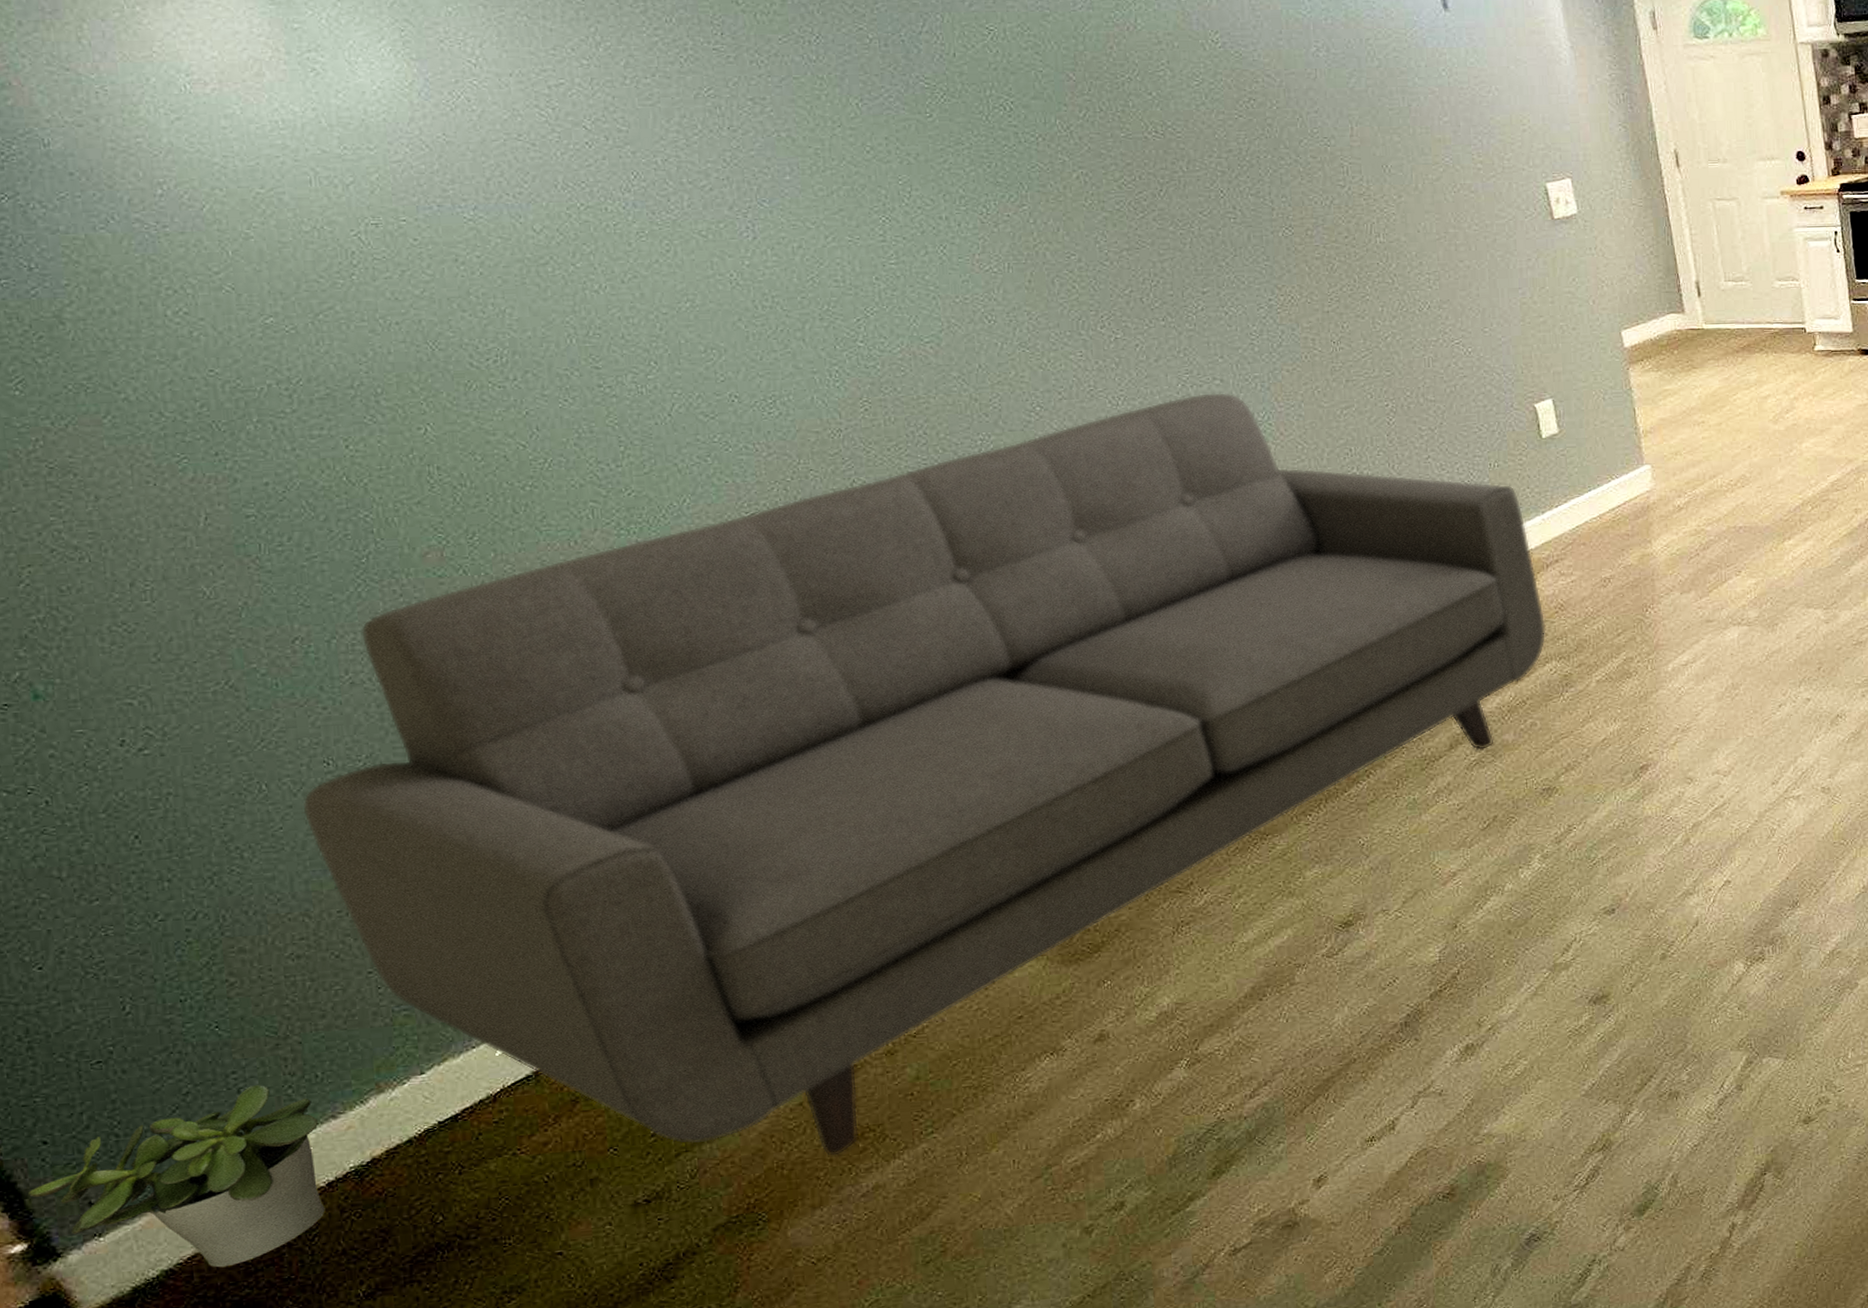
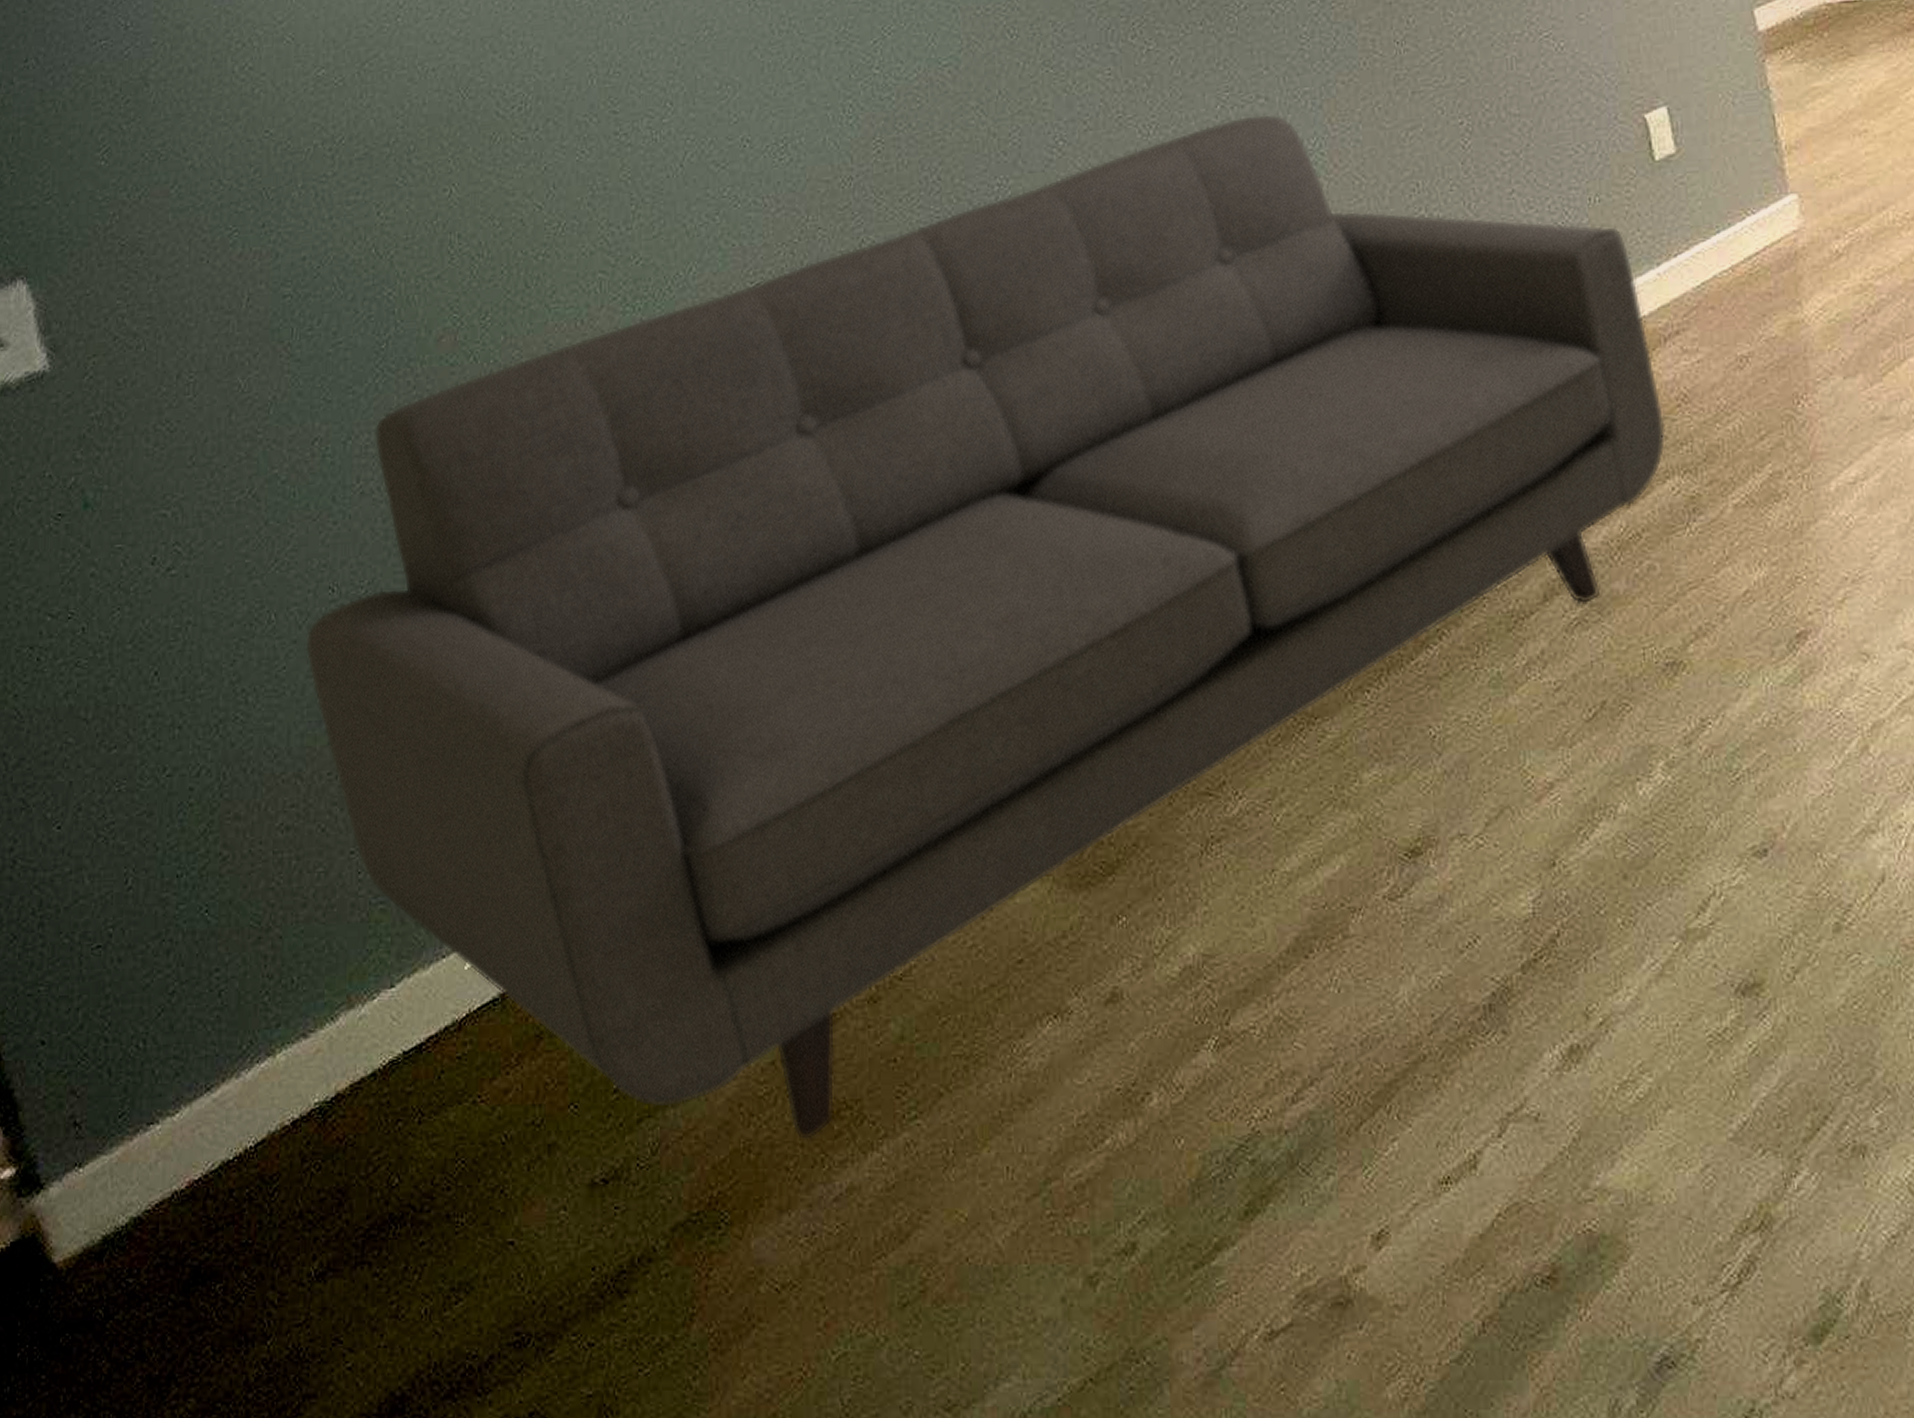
potted plant: present [28,1084,325,1268] -> none [23,986,290,1221]

